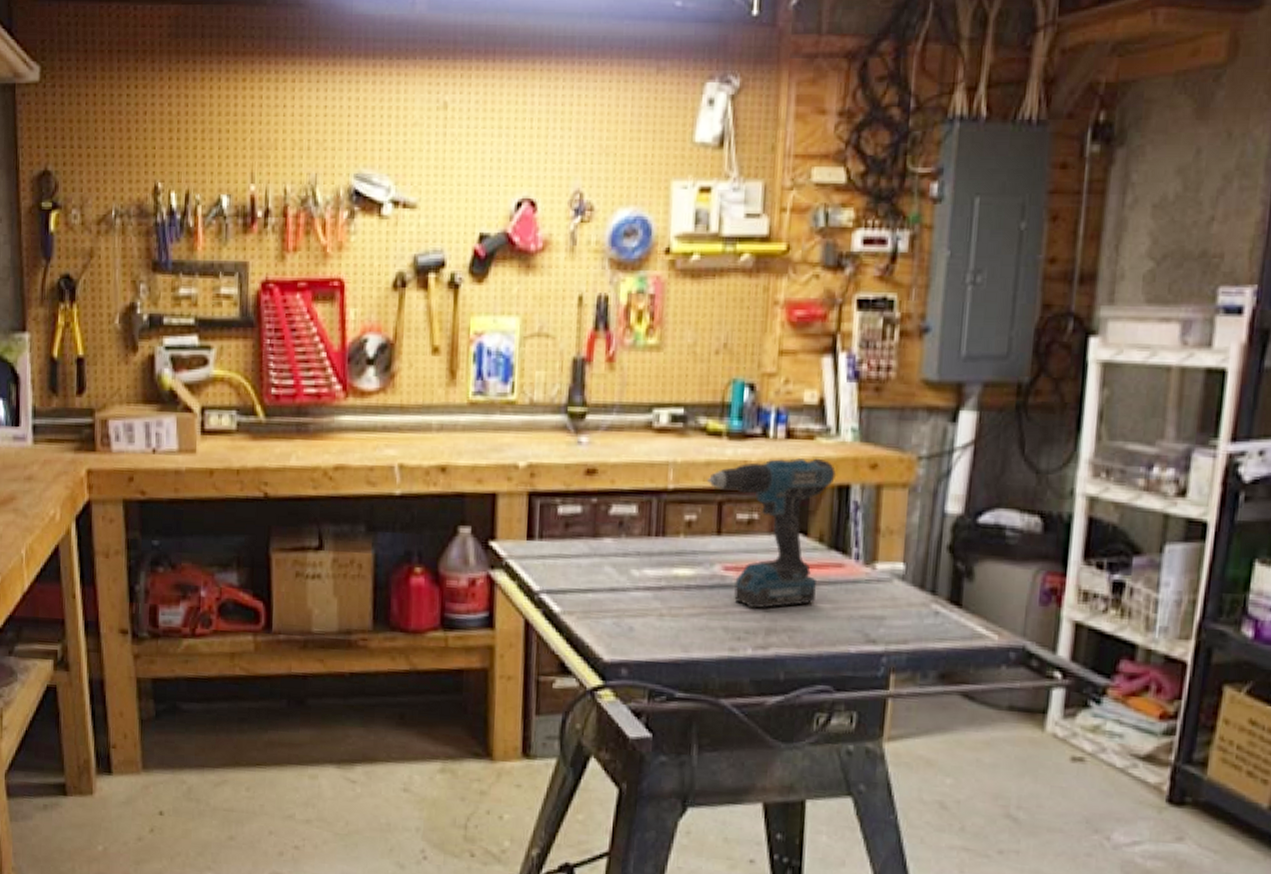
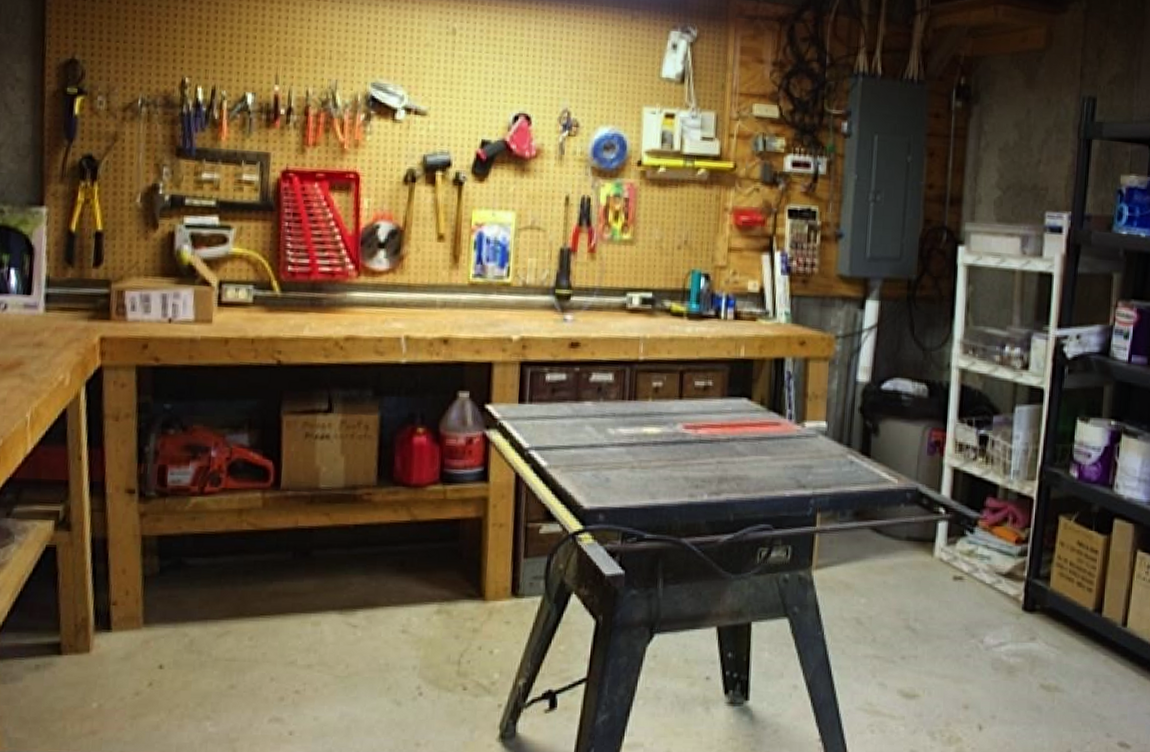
power drill: present [706,458,837,609] -> none [670,336,774,461]

